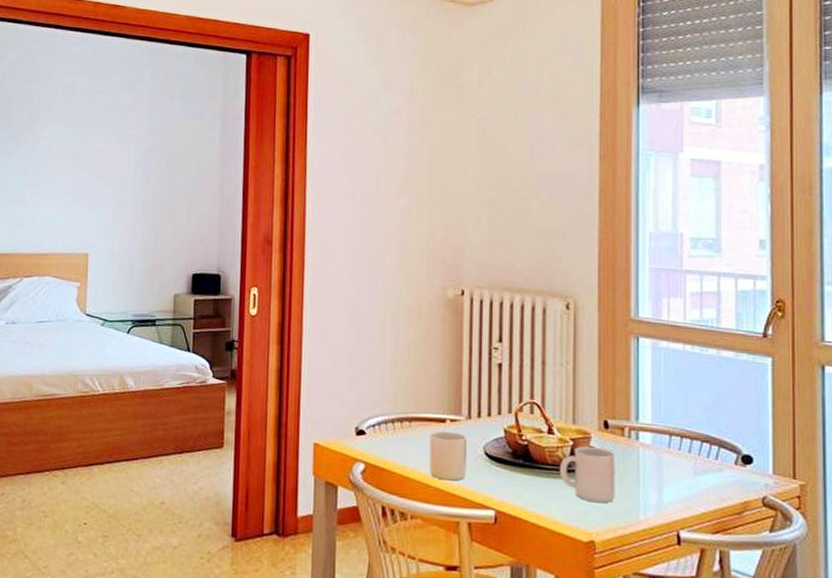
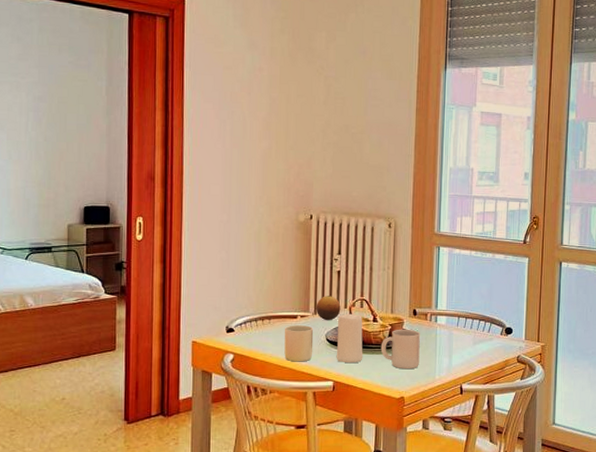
fruit: none [470,395,503,429] -> present [316,296,341,321]
candle: none [498,420,535,489] -> present [336,313,363,364]

